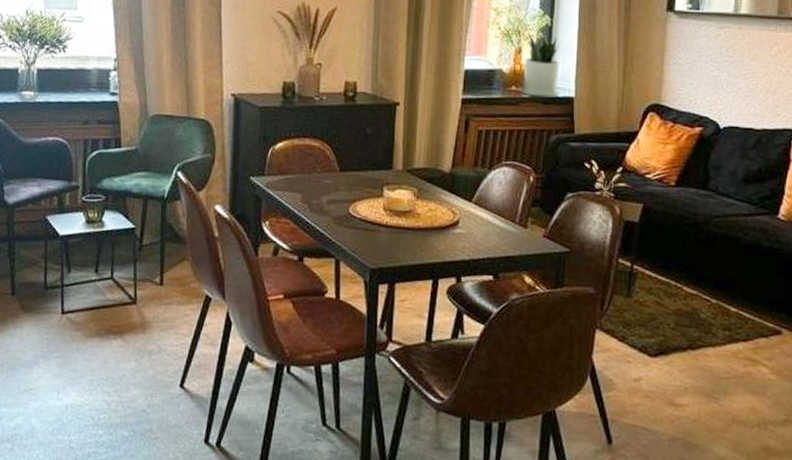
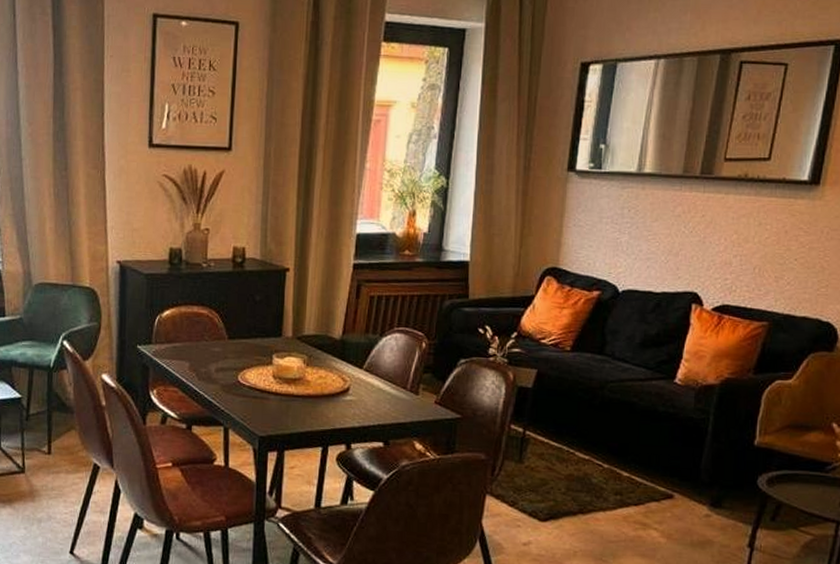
planter: present [519,35,561,98] -> none [412,197,456,262]

